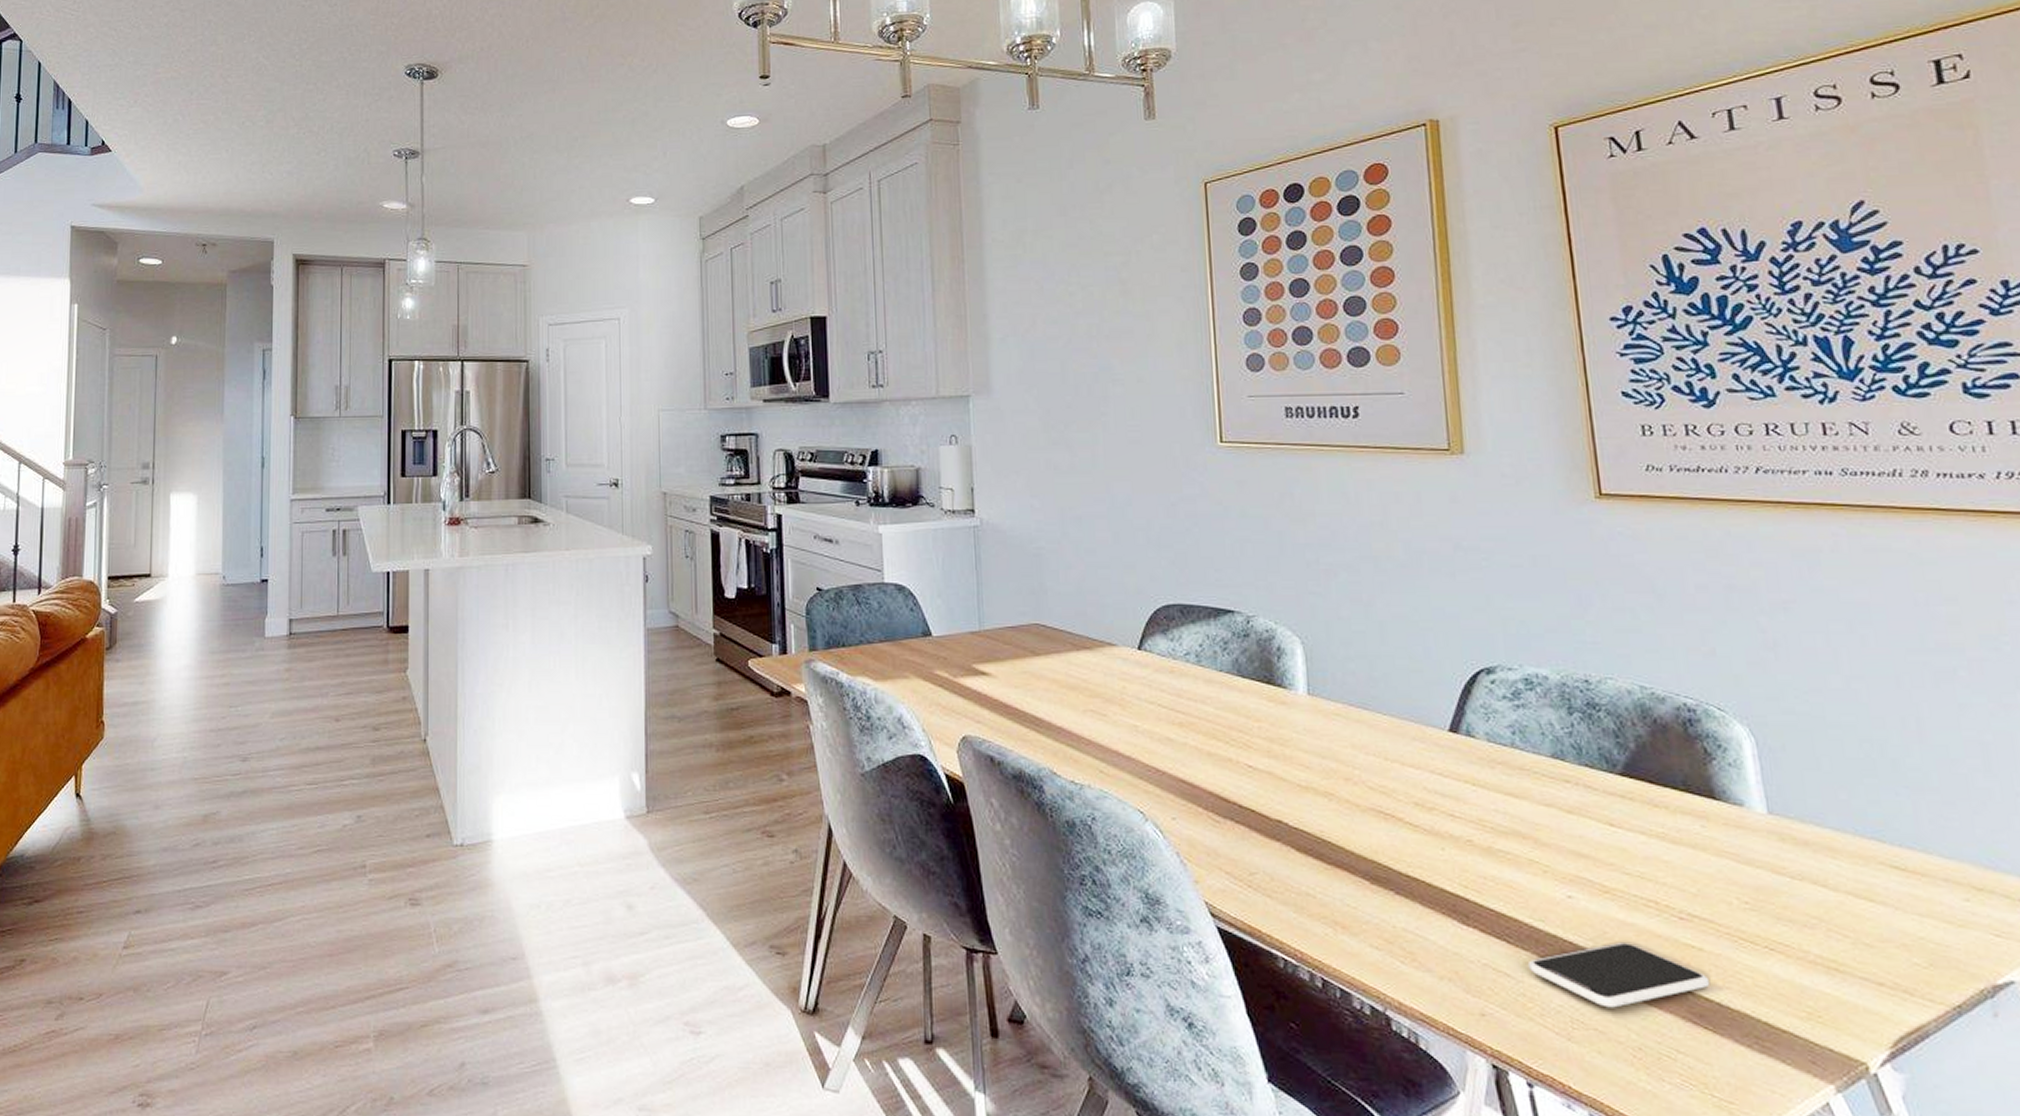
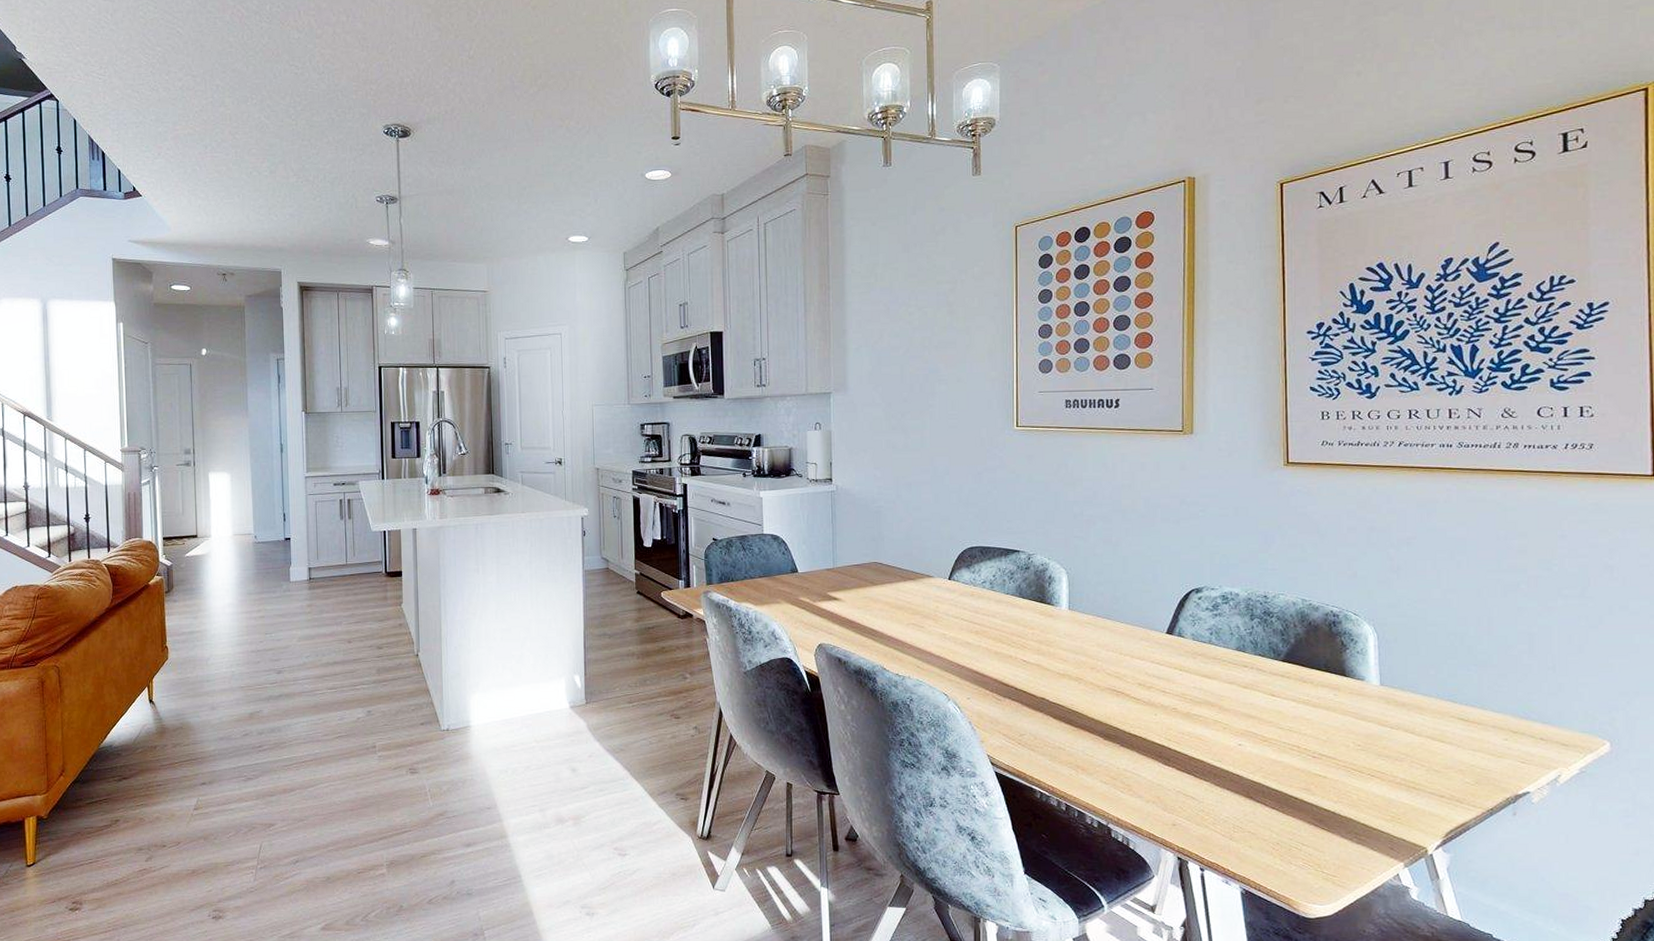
smartphone: present [1527,943,1711,1008] -> none [1207,775,1329,818]

